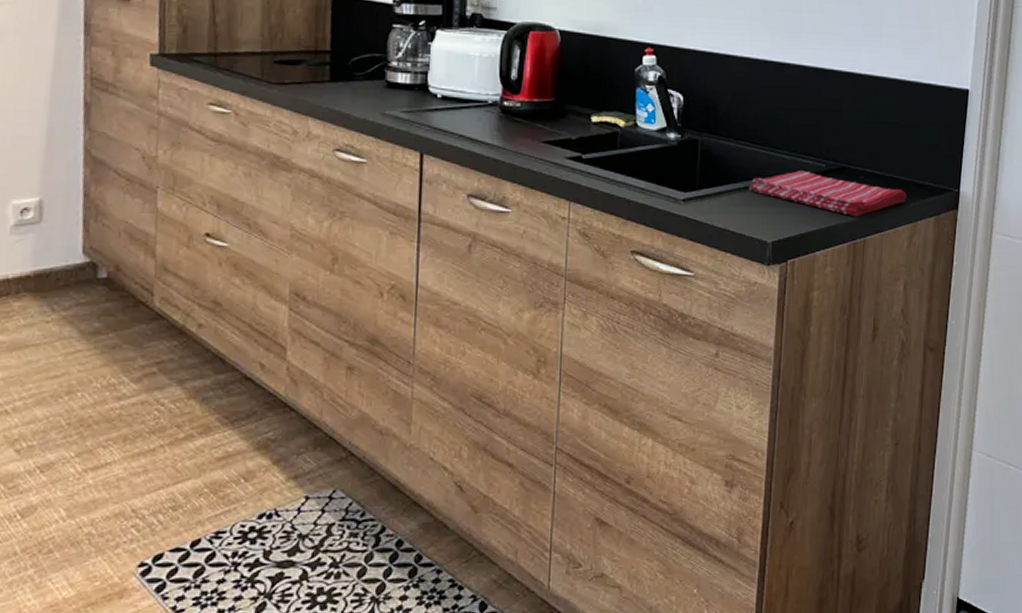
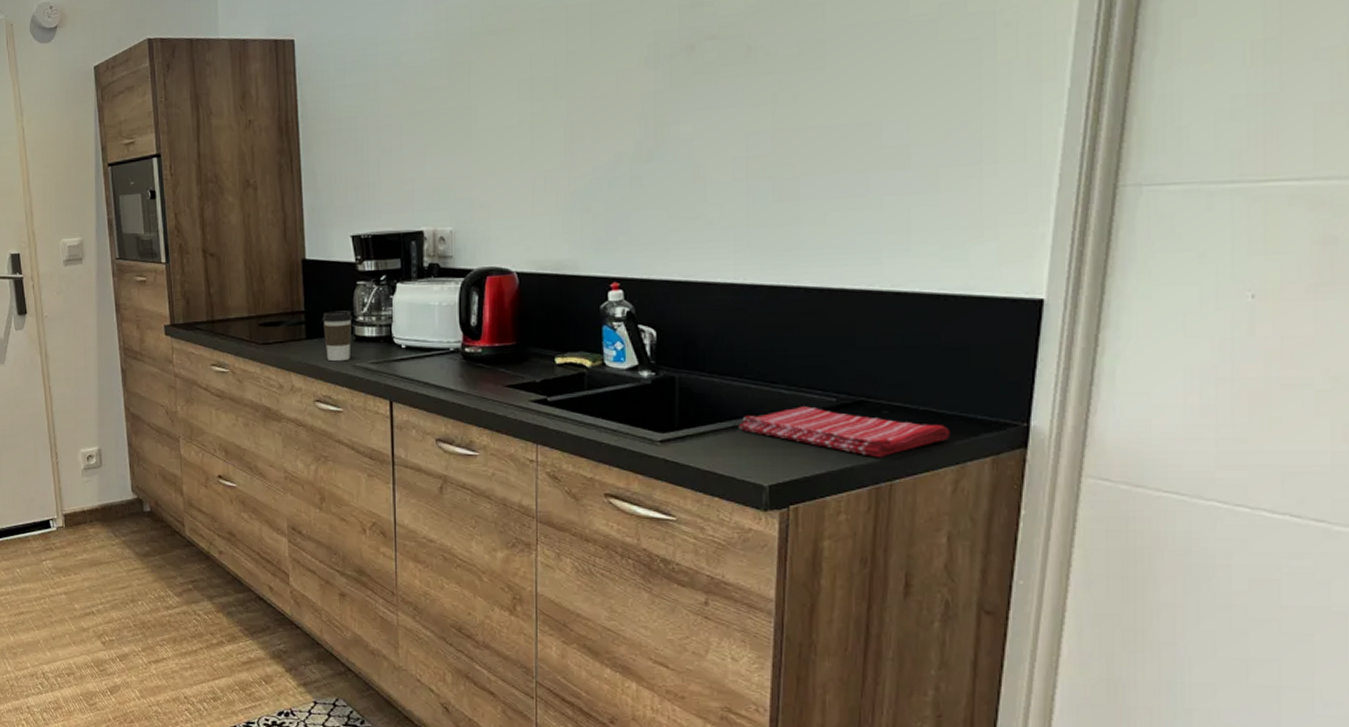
coffee cup: none [350,53,385,108] -> present [322,311,352,362]

